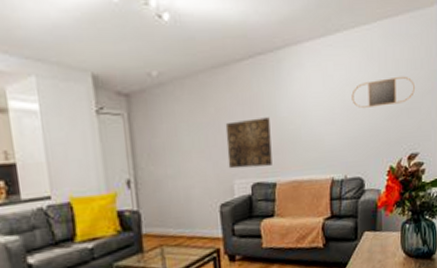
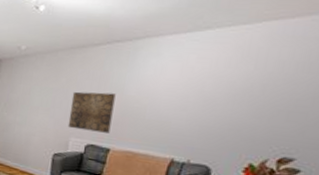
home mirror: present [351,76,415,108] -> none [212,77,304,105]

